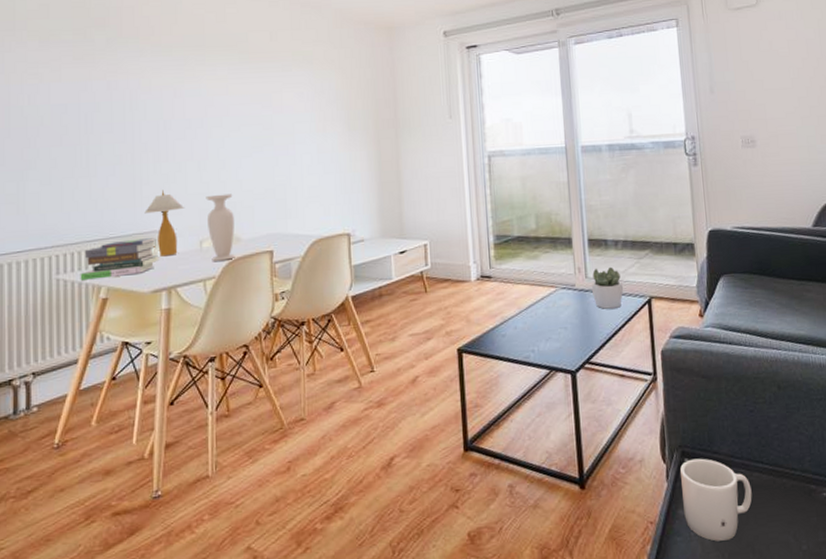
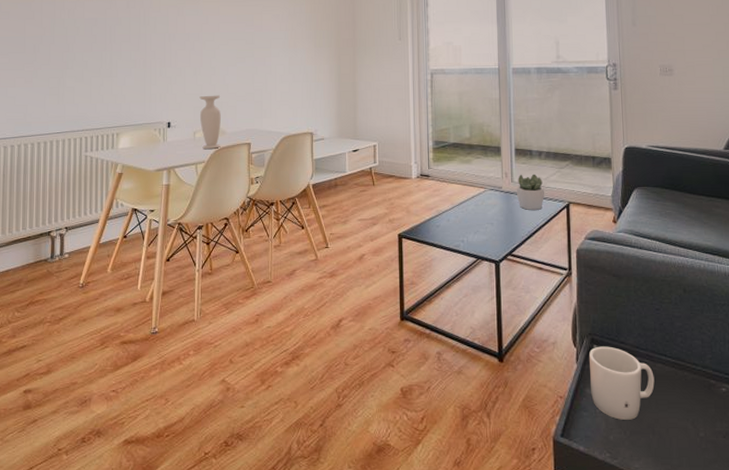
books: present [80,238,160,280] -> none [102,127,162,158]
table lamp: present [144,190,185,257] -> none [152,89,183,143]

